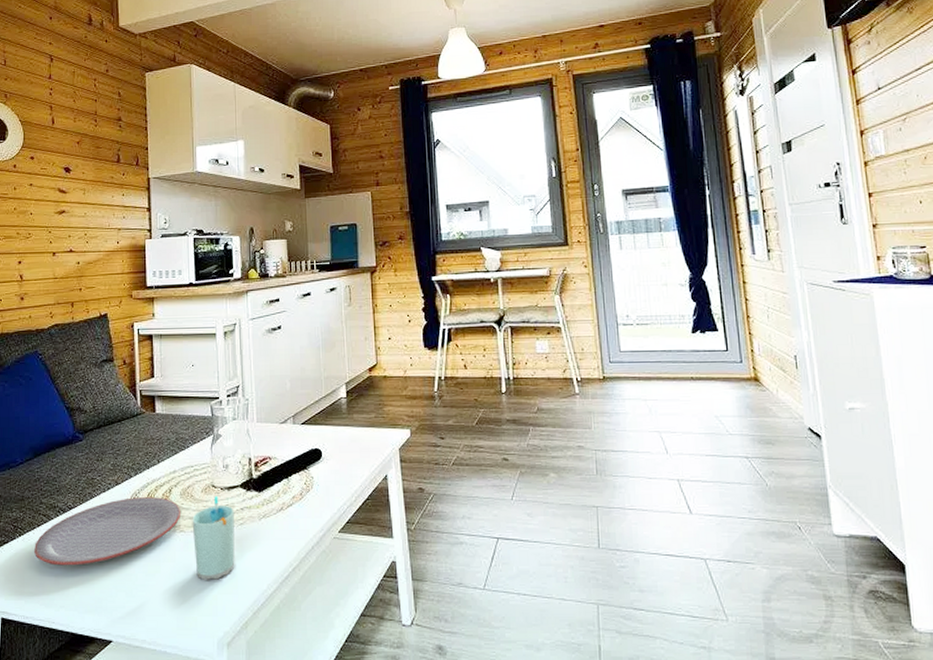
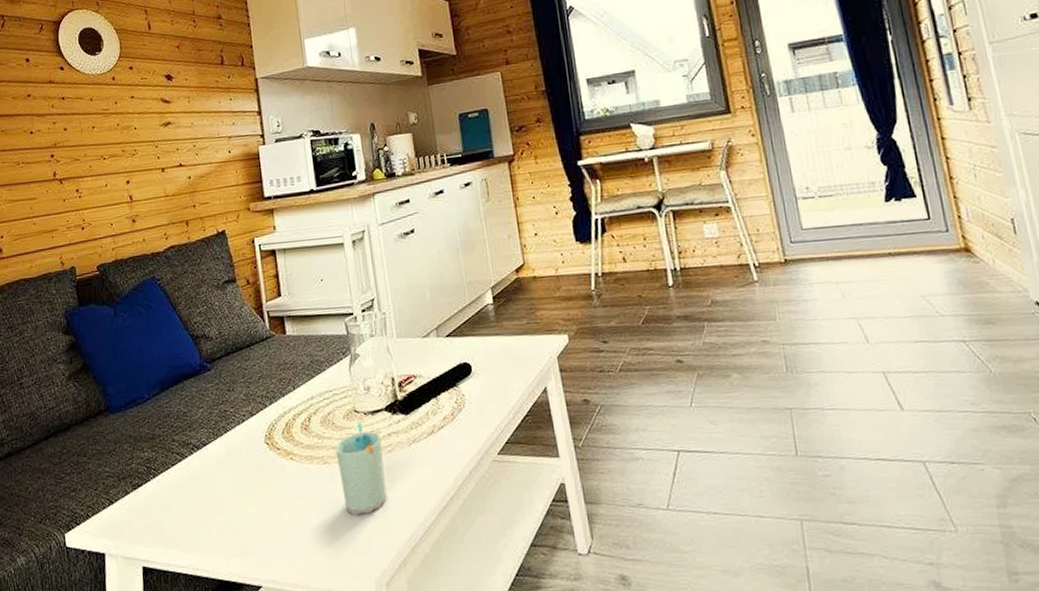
plate: present [34,497,180,566] -> none [170,427,323,508]

